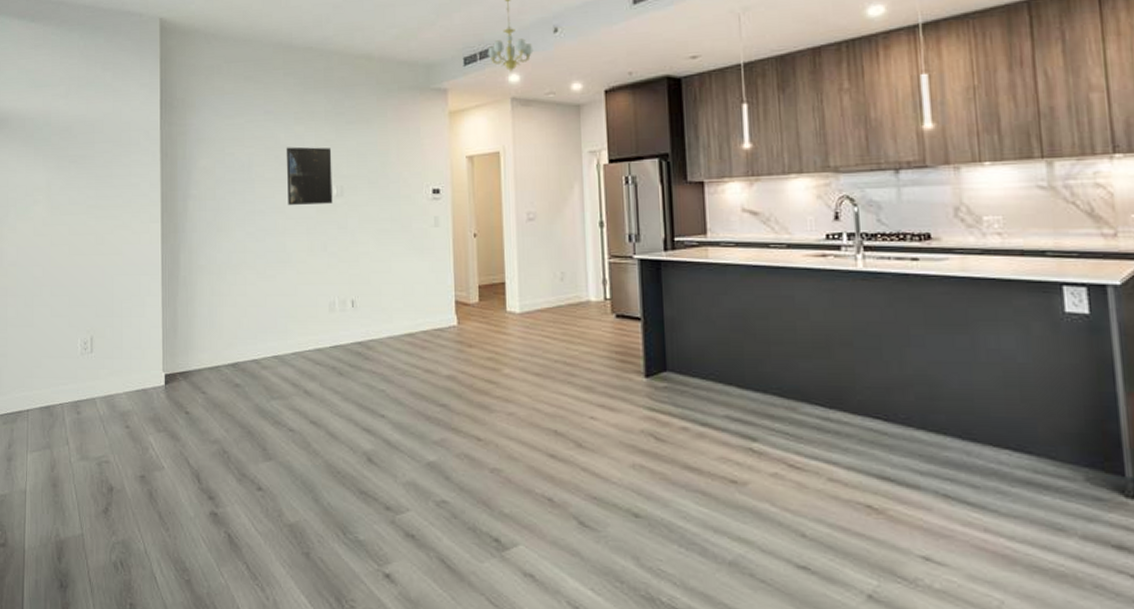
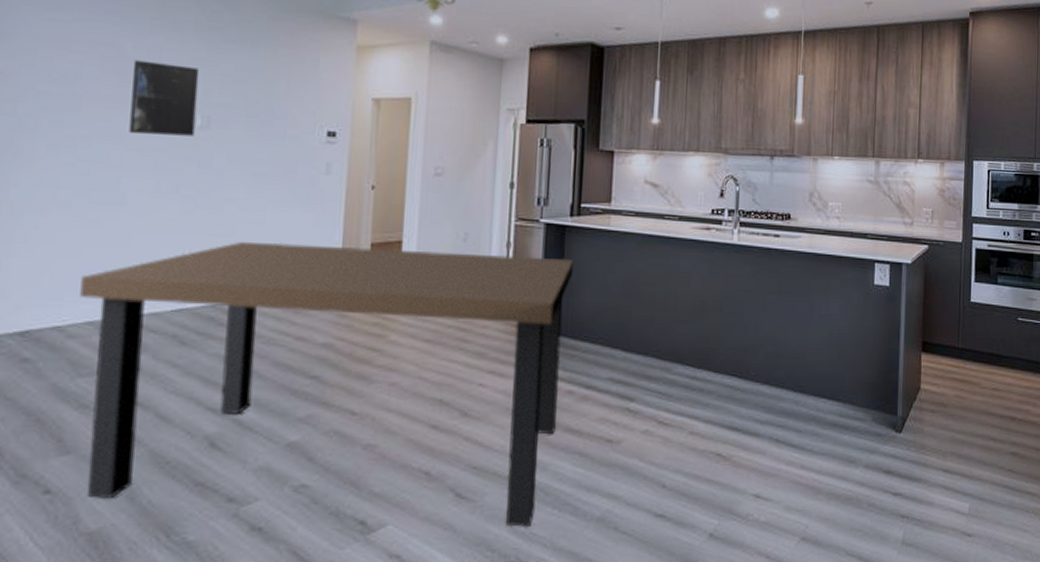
dining table: none [267,287,675,562] -> present [80,241,574,527]

